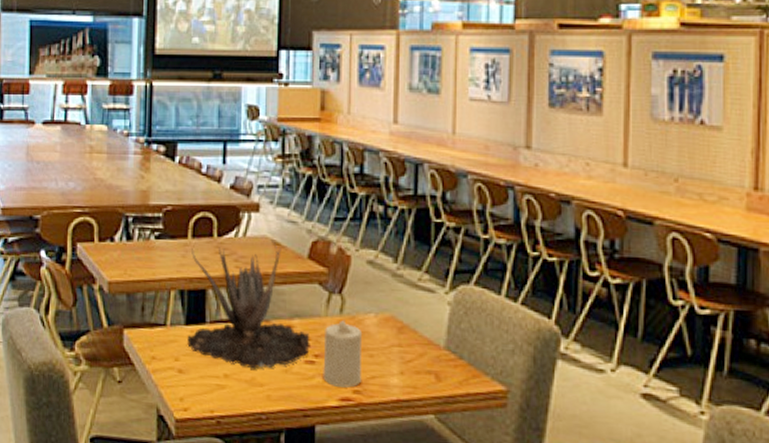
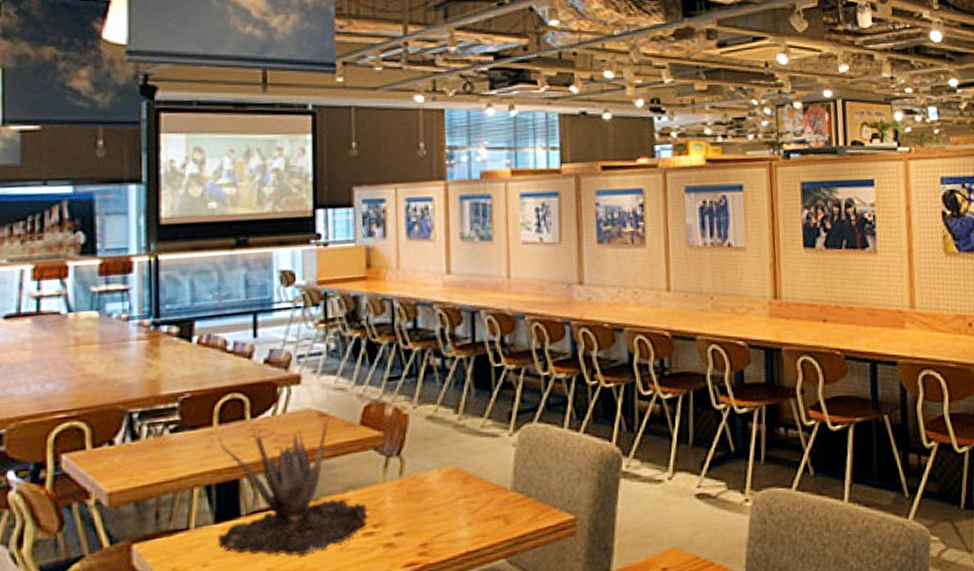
candle: present [323,319,363,388] -> none [383,481,426,554]

